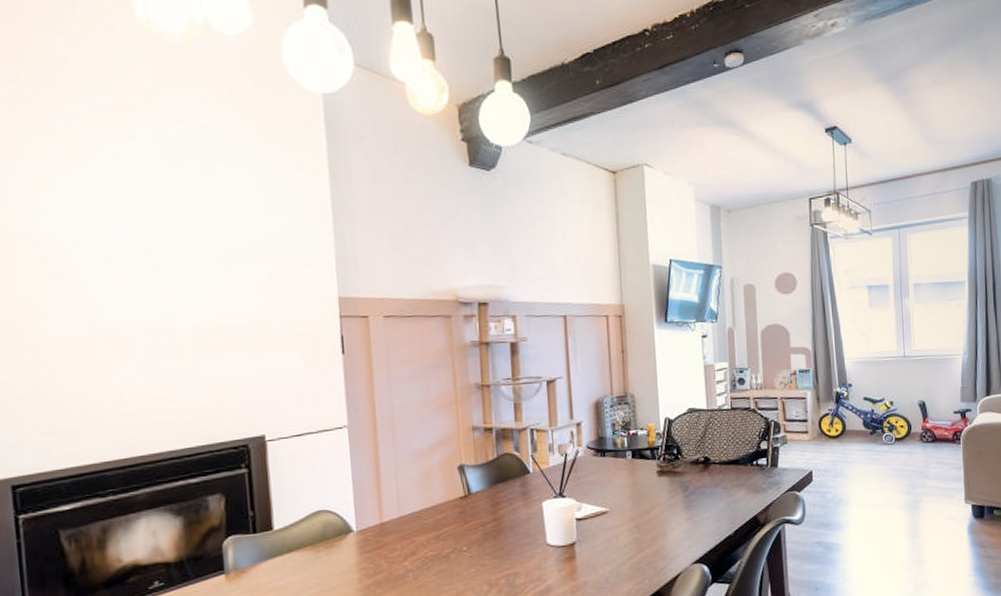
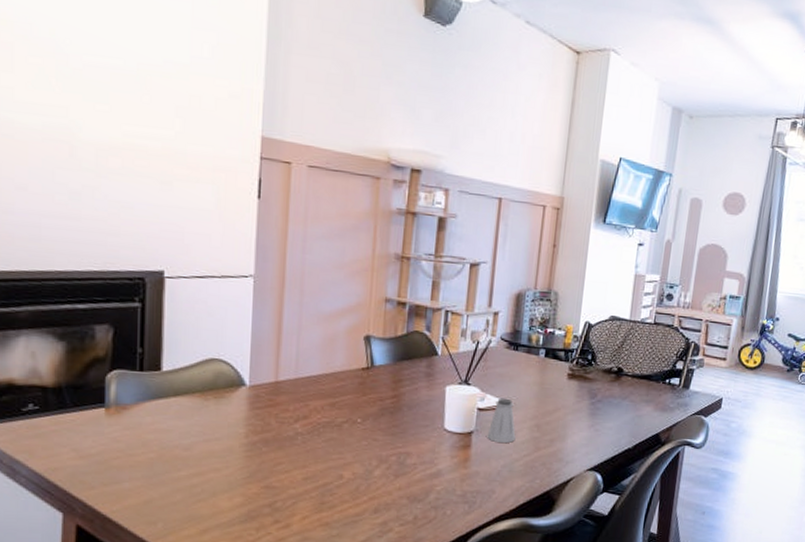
saltshaker: none [589,504,618,549] -> present [487,398,516,443]

